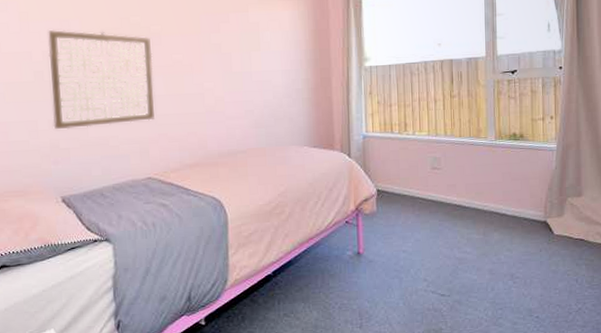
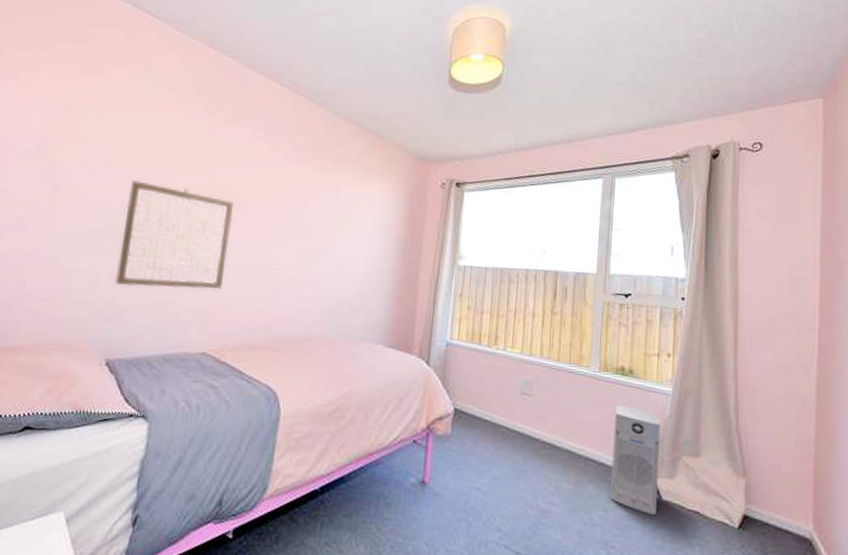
air purifier: none [511,165,550,248] -> present [610,404,661,515]

